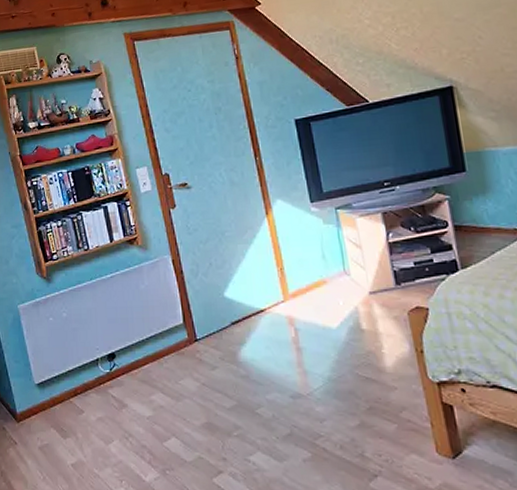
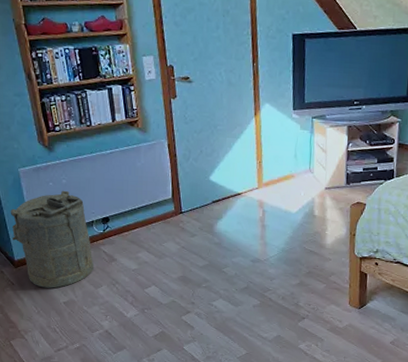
laundry hamper: none [10,325,102,447] -> present [10,190,94,288]

